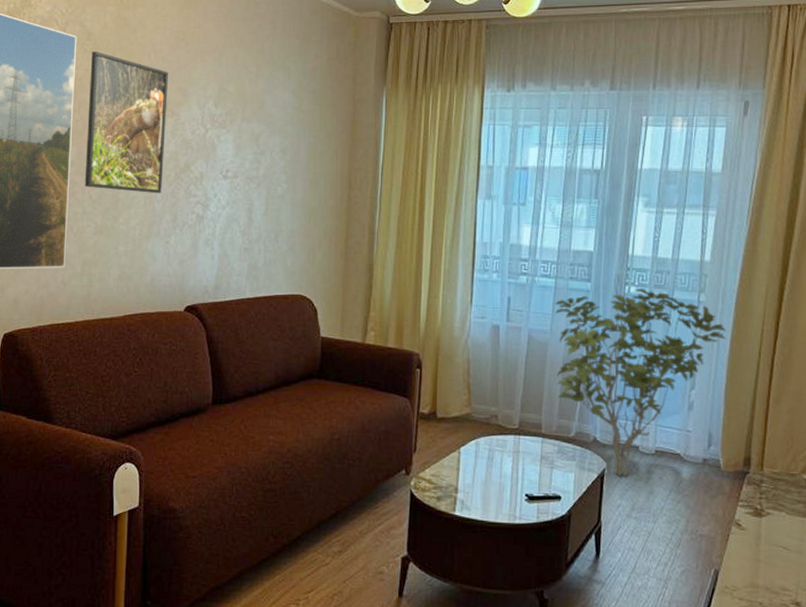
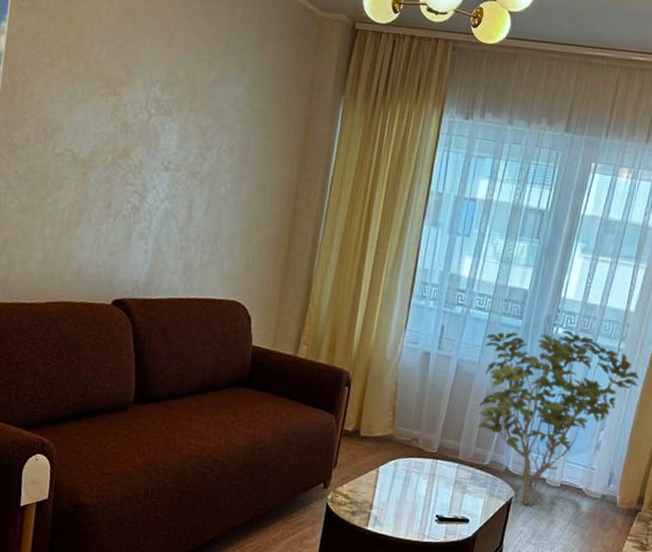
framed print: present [84,51,169,194] -> none [10,10,114,178]

